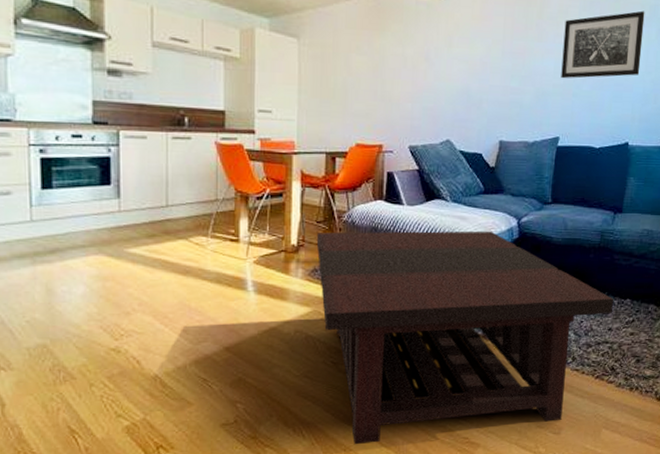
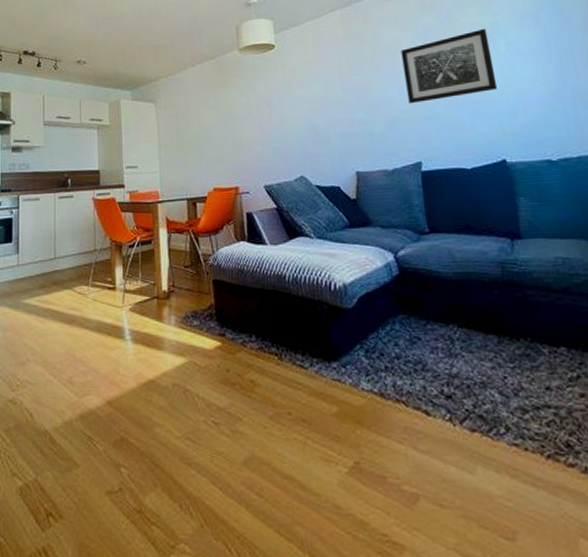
coffee table: present [316,230,614,445] -> none [185,267,545,532]

